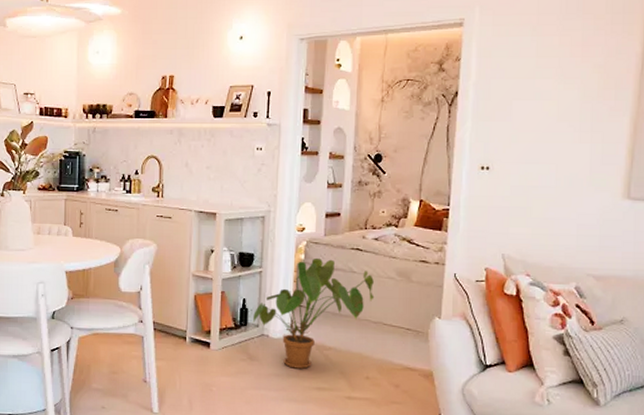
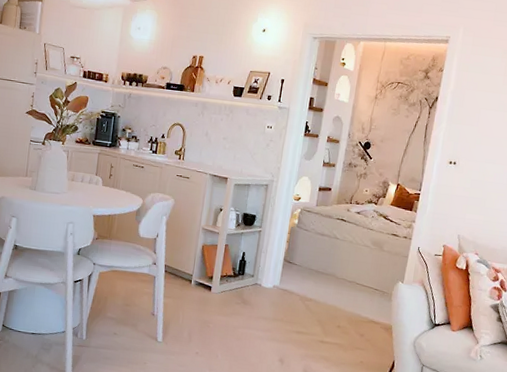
house plant: present [252,257,375,369] -> none [248,223,353,315]

